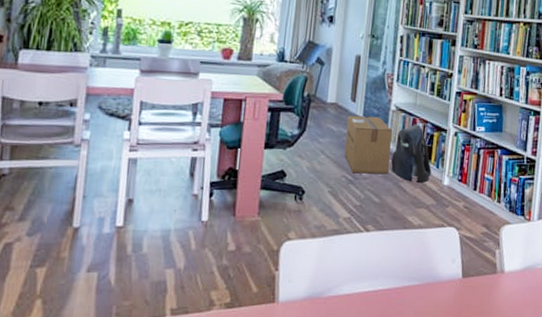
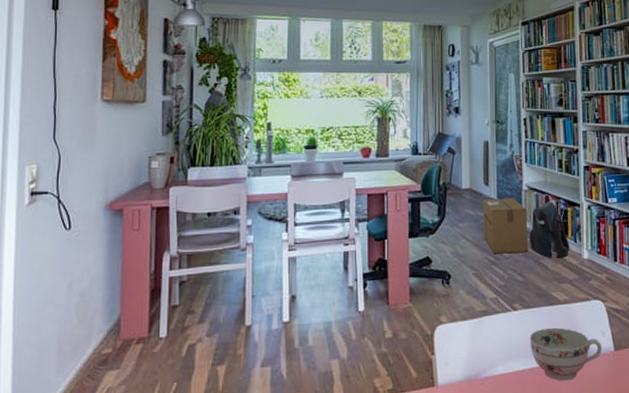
teacup: none [378,251,450,304] -> present [529,327,602,381]

